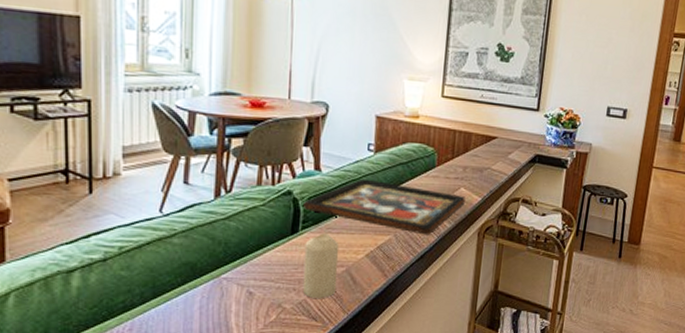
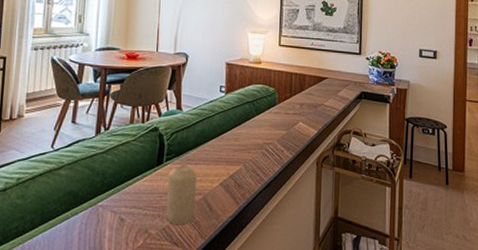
decorative tray: present [303,178,465,235] -> none [167,116,304,165]

